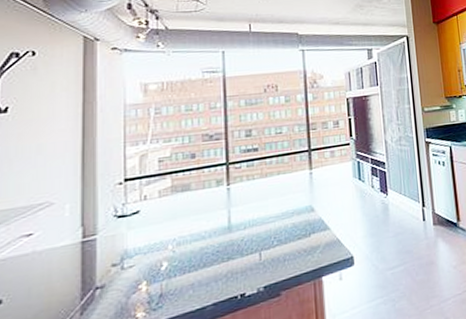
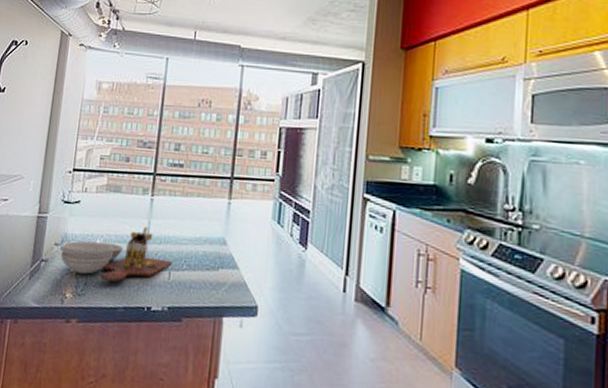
cutting board: none [122,216,261,288] -> present [61,226,172,282]

